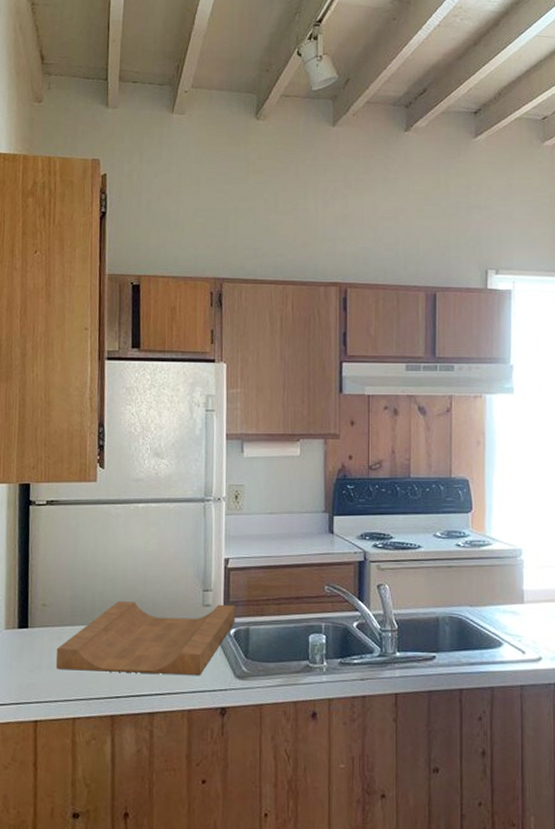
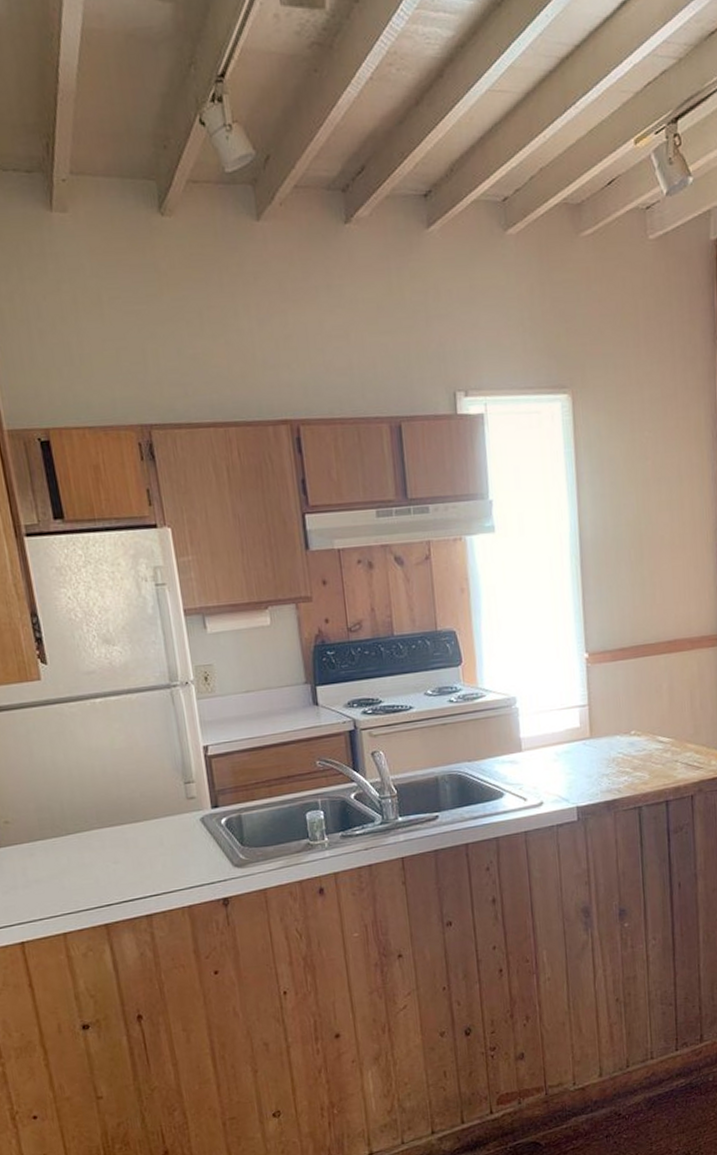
cutting board: present [56,601,235,675] -> none [30,793,225,887]

